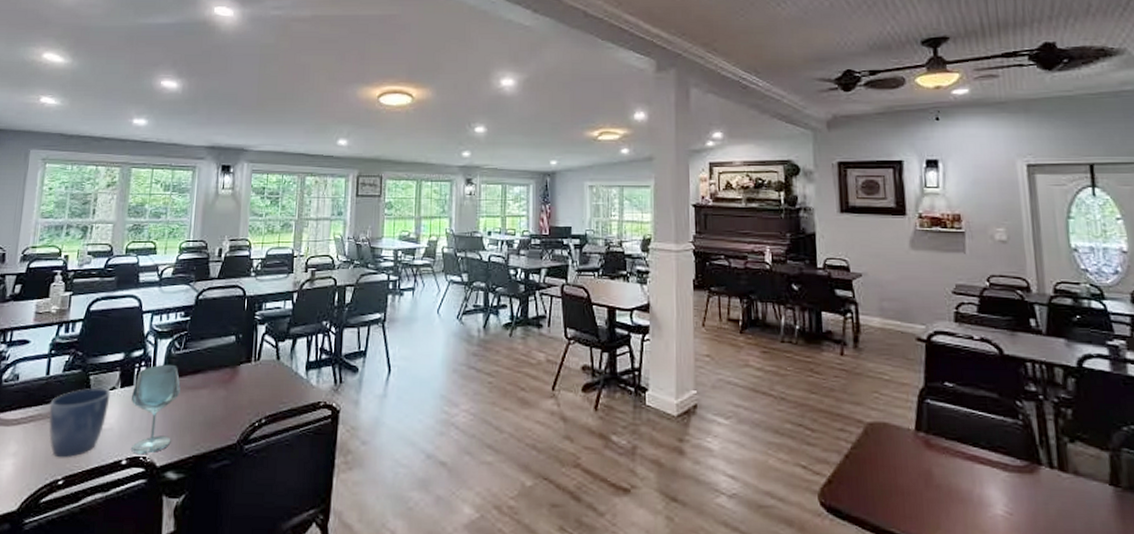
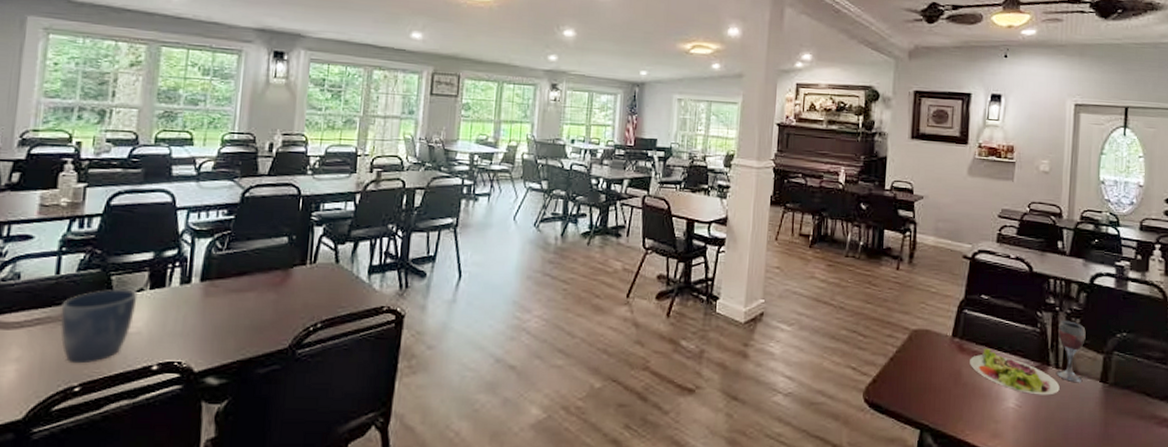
wine glass: present [130,364,181,454] -> none [162,265,223,359]
salad plate: none [940,444,1059,500] -> present [970,348,1060,394]
cup: none [1045,411,1087,487] -> present [1055,321,1086,383]

